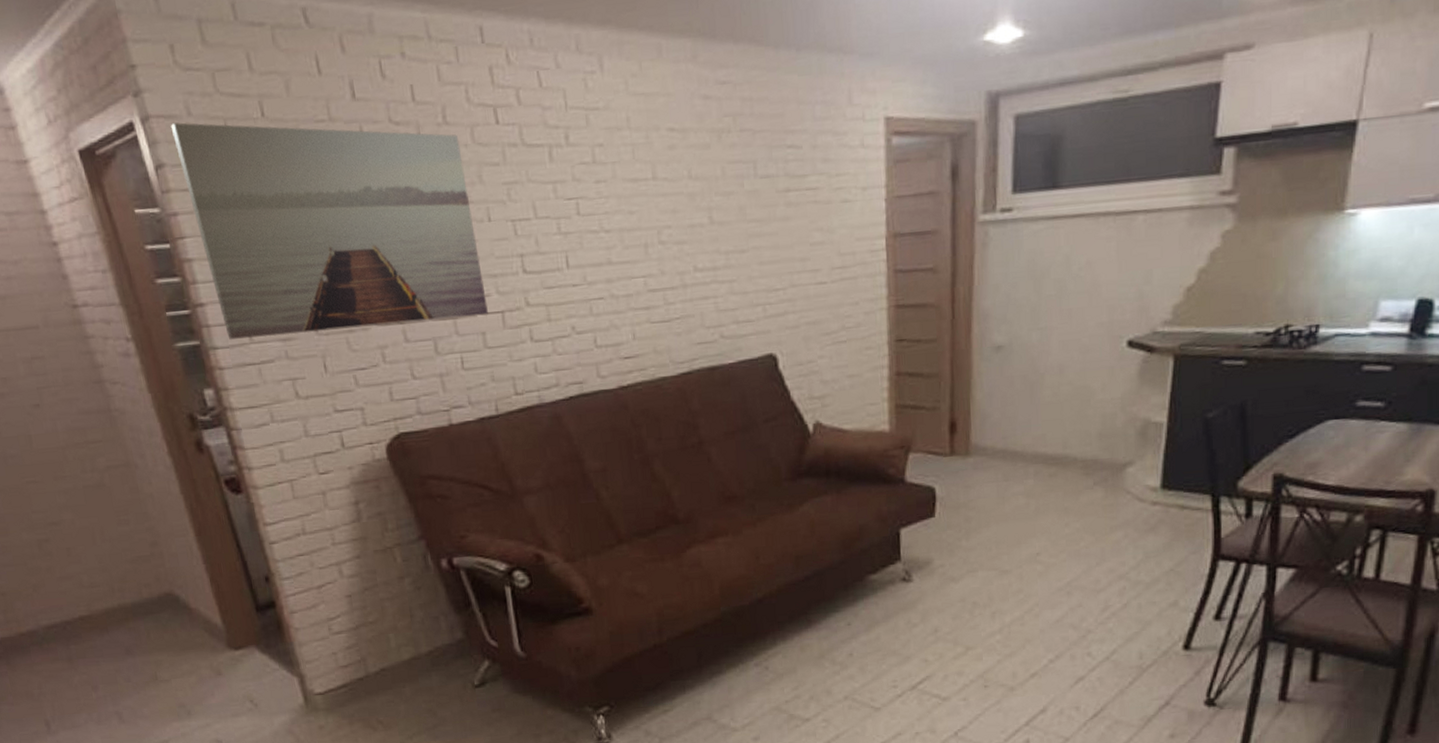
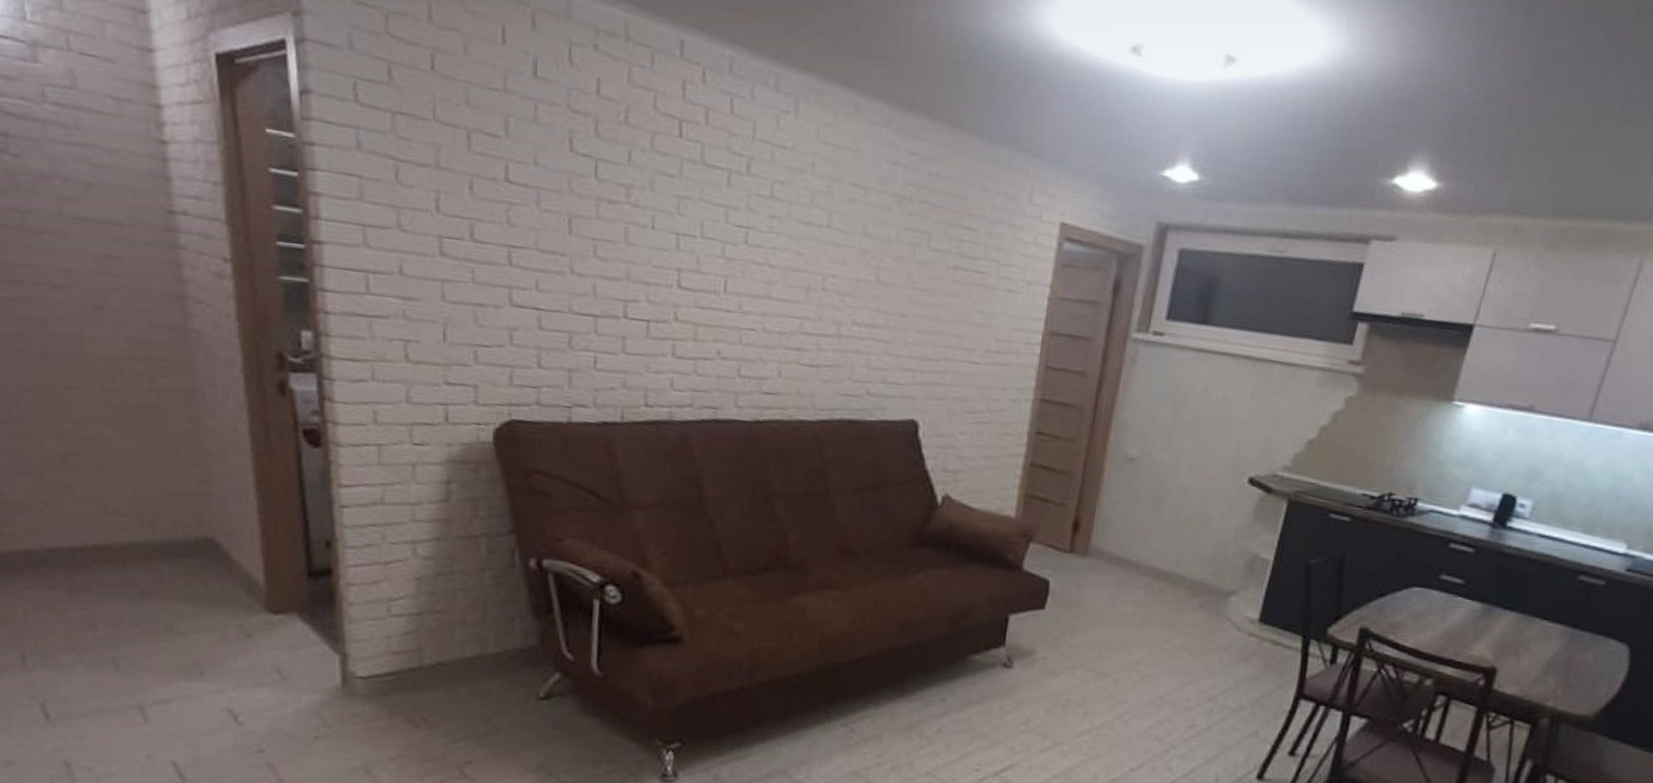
wall art: present [170,122,488,340] -> none [327,52,637,321]

